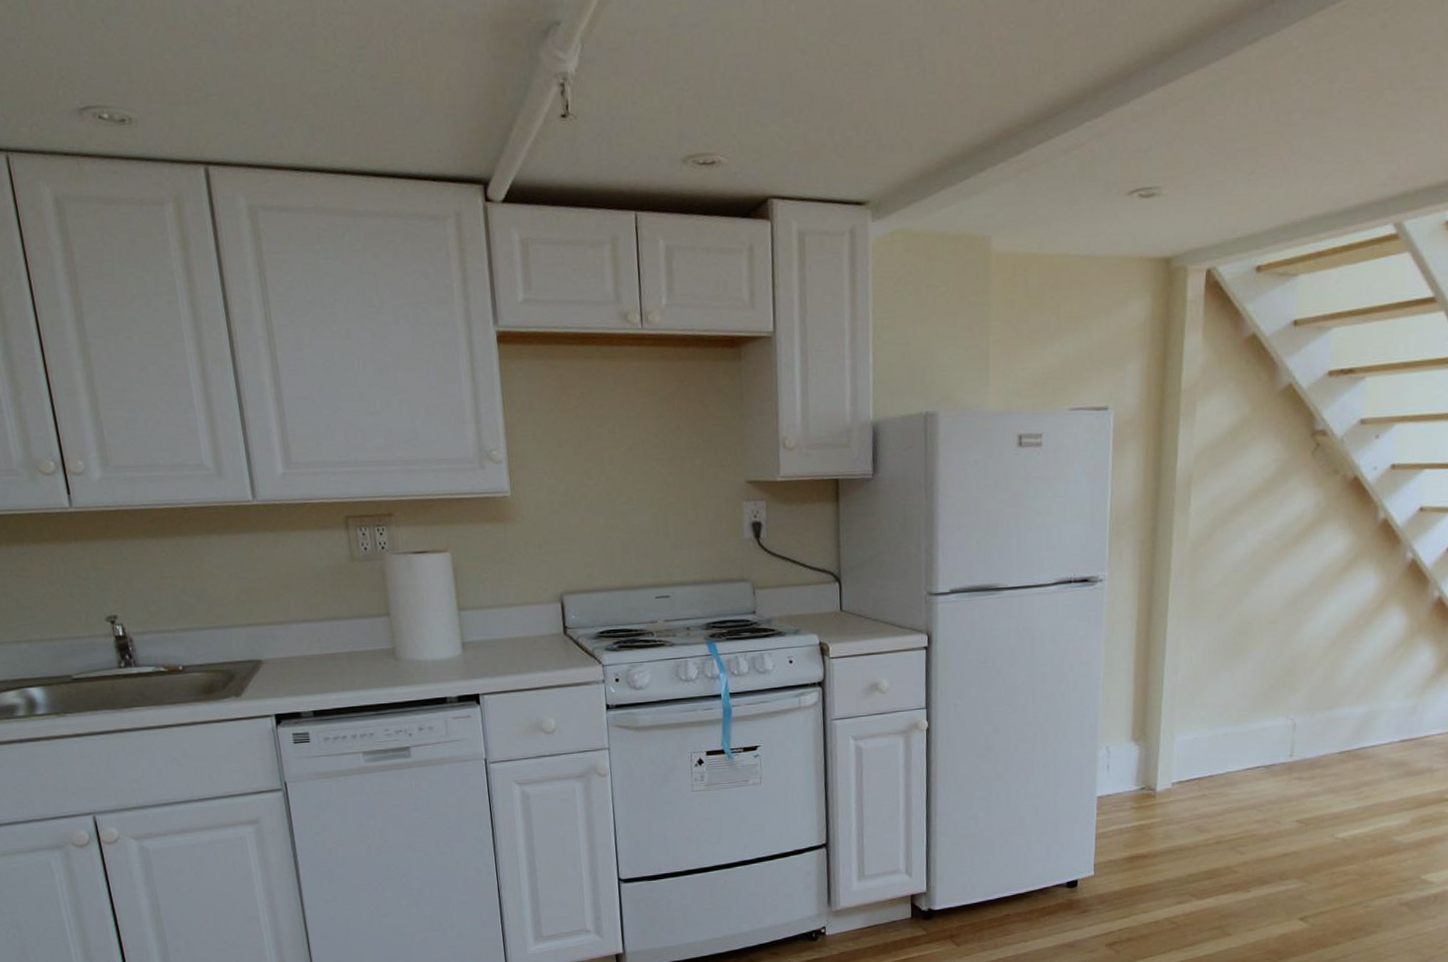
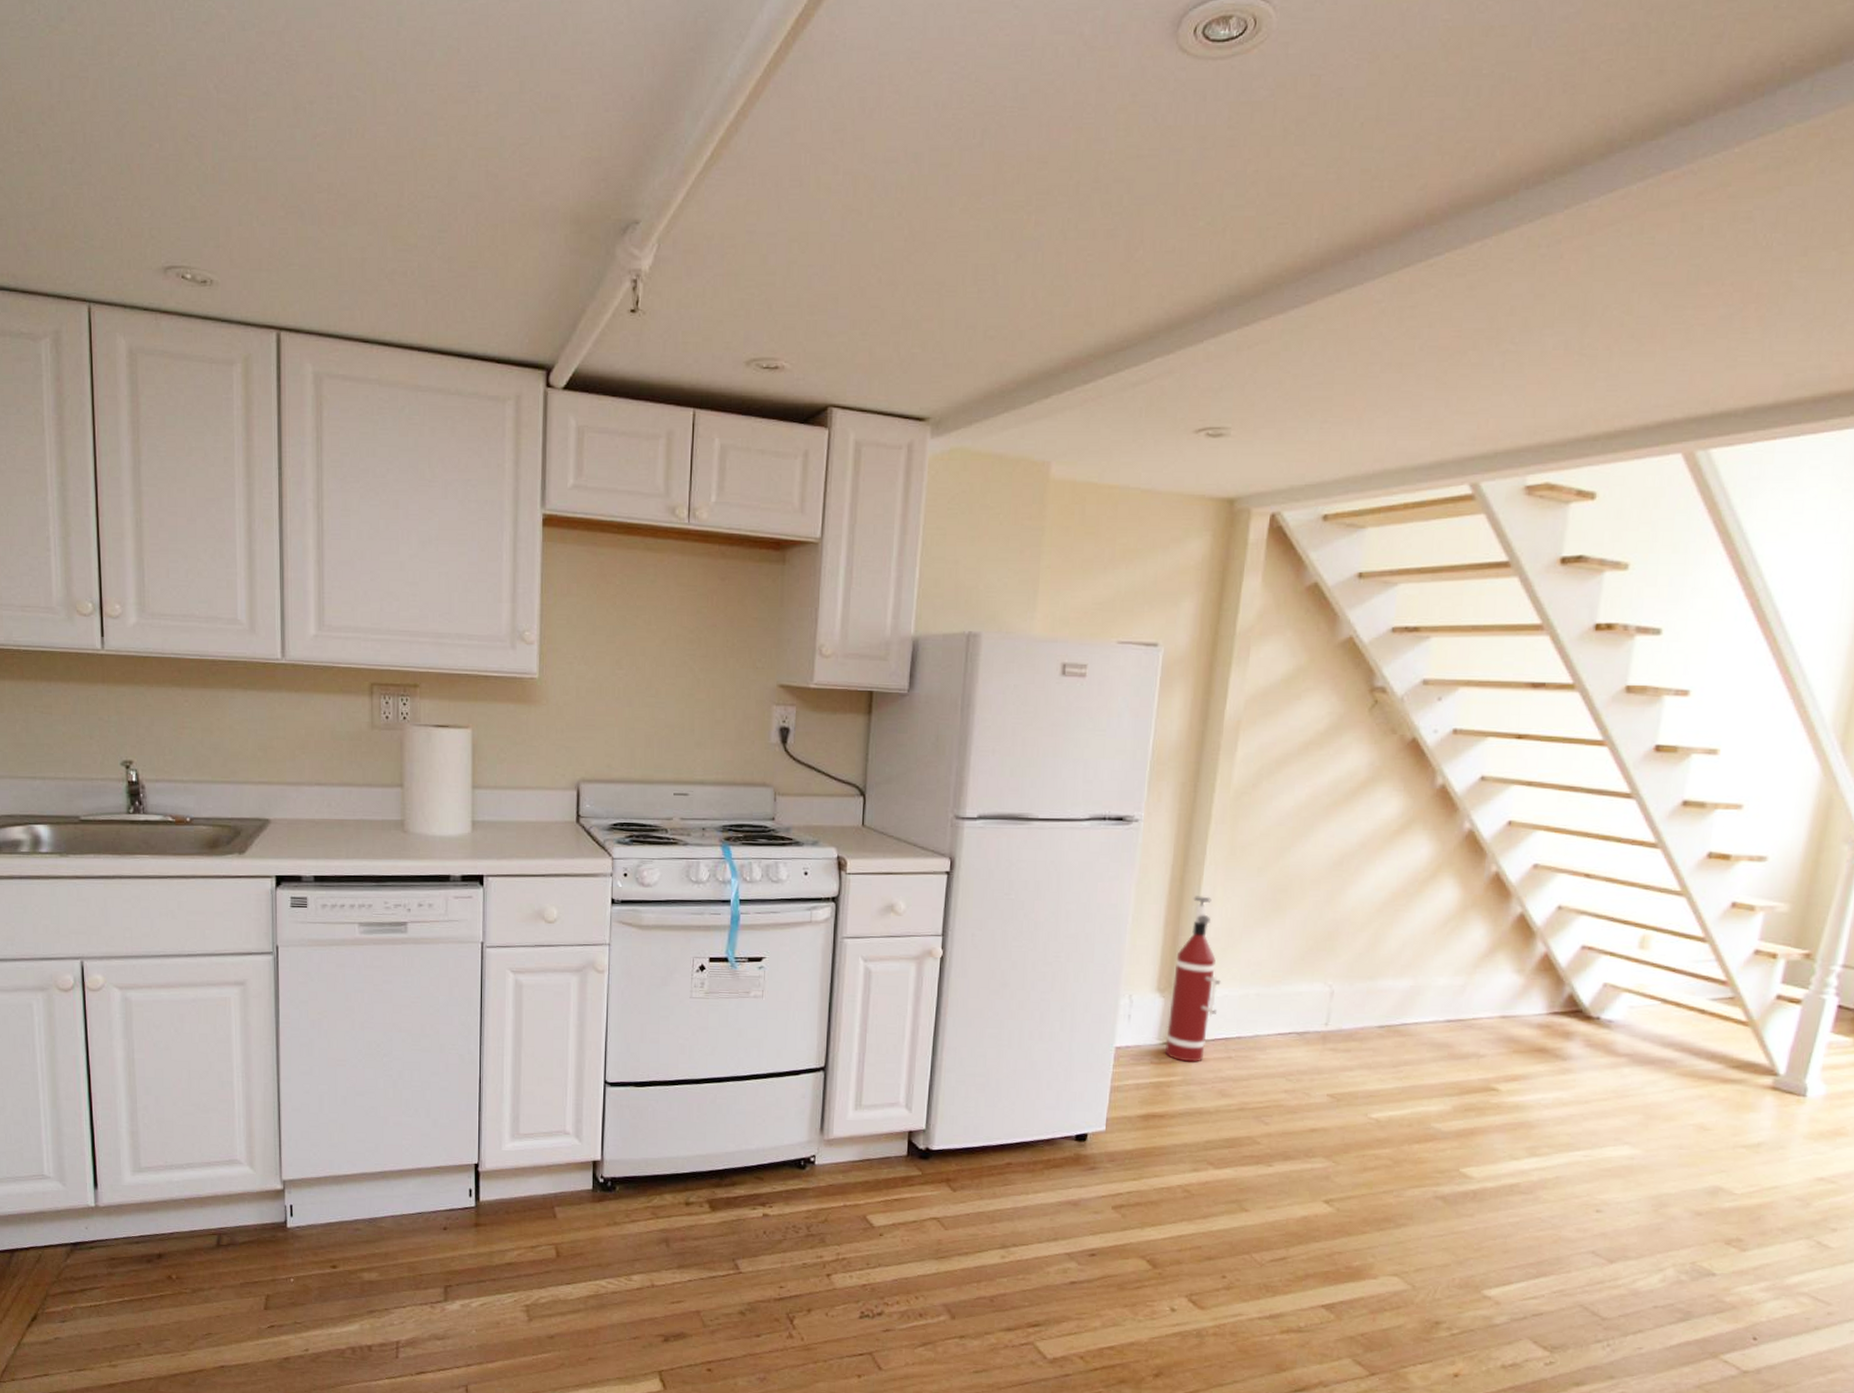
fire extinguisher: none [1144,646,1191,804] -> present [1165,896,1221,1062]

